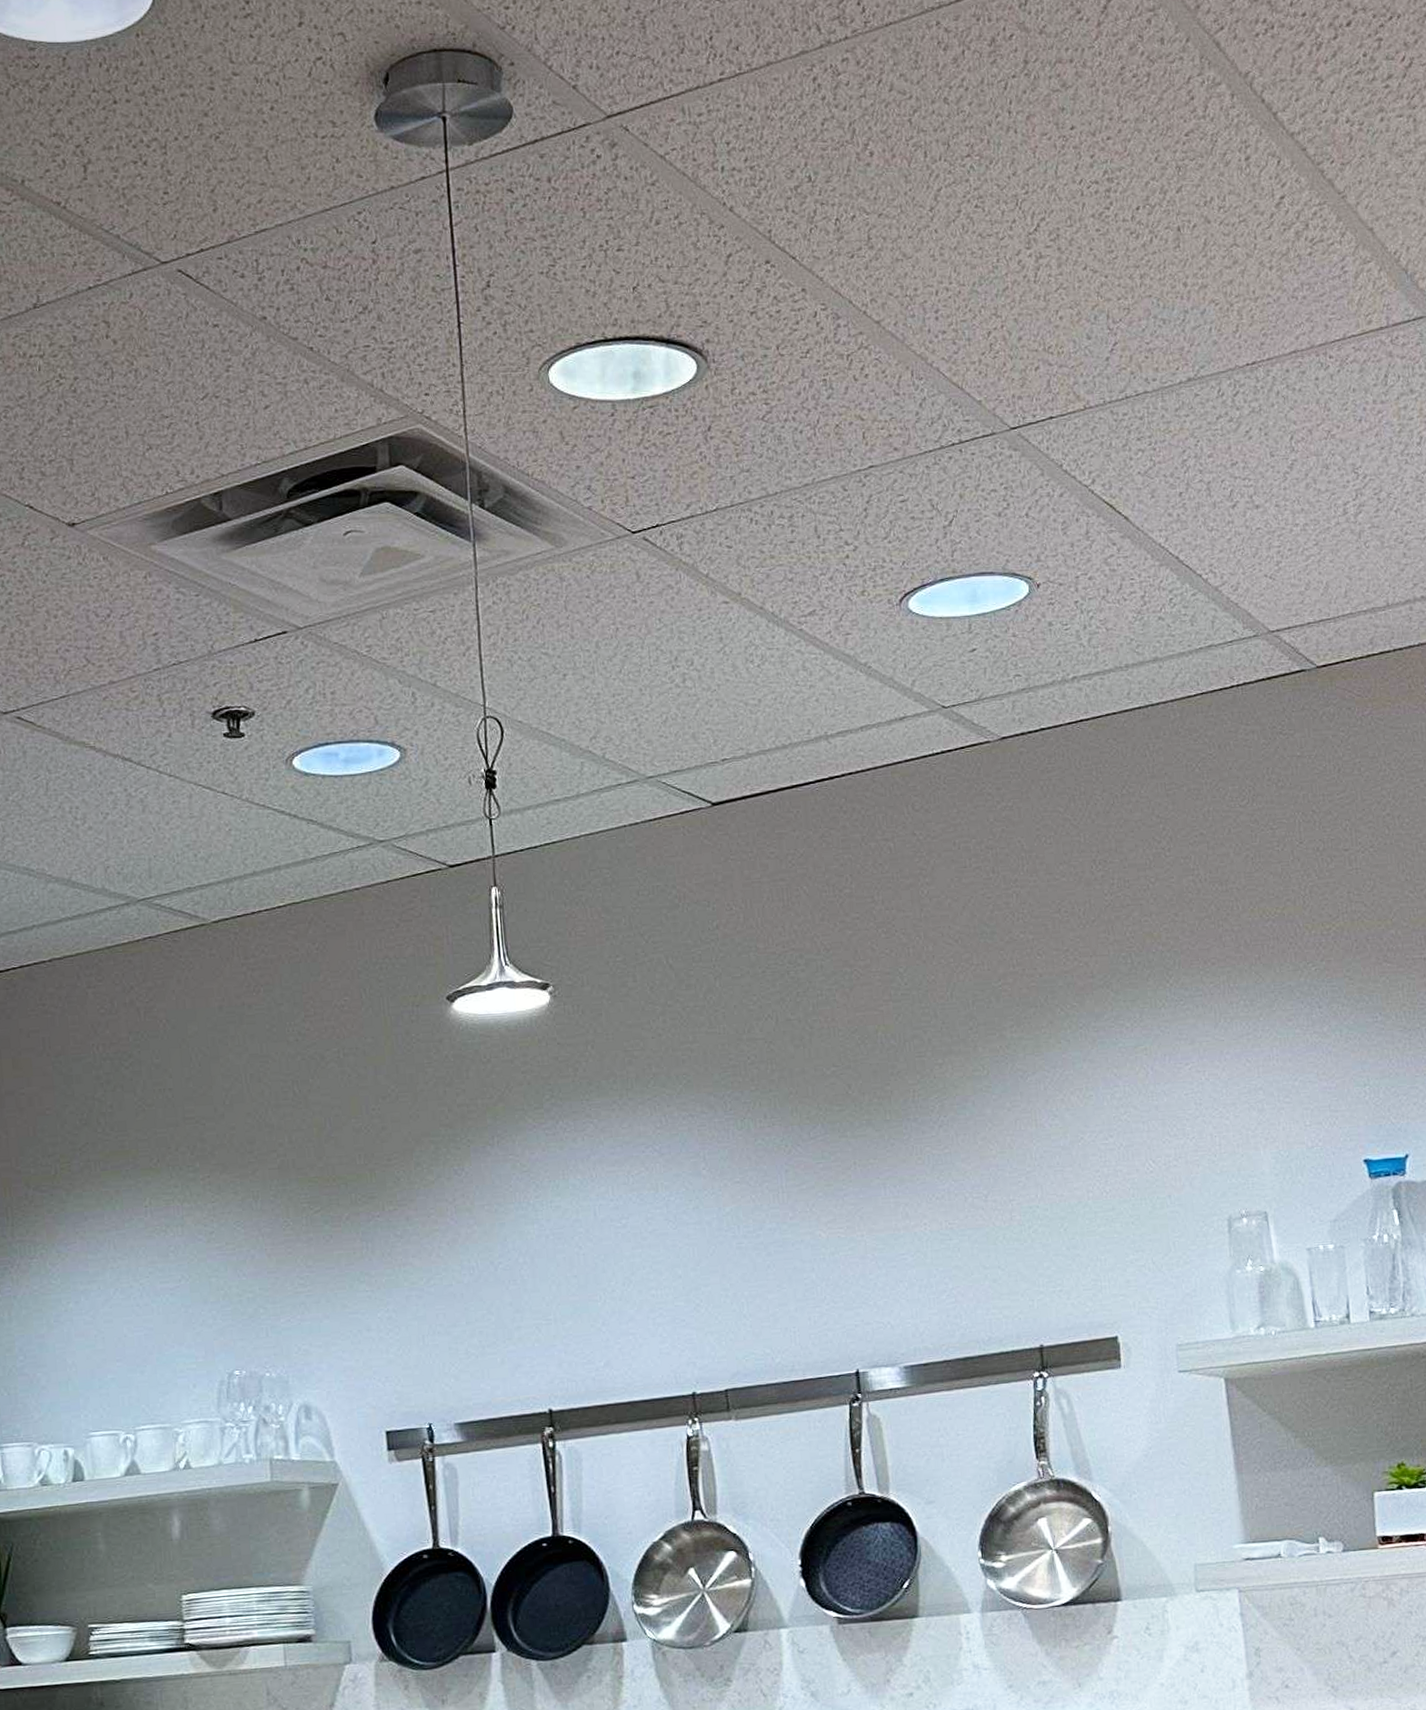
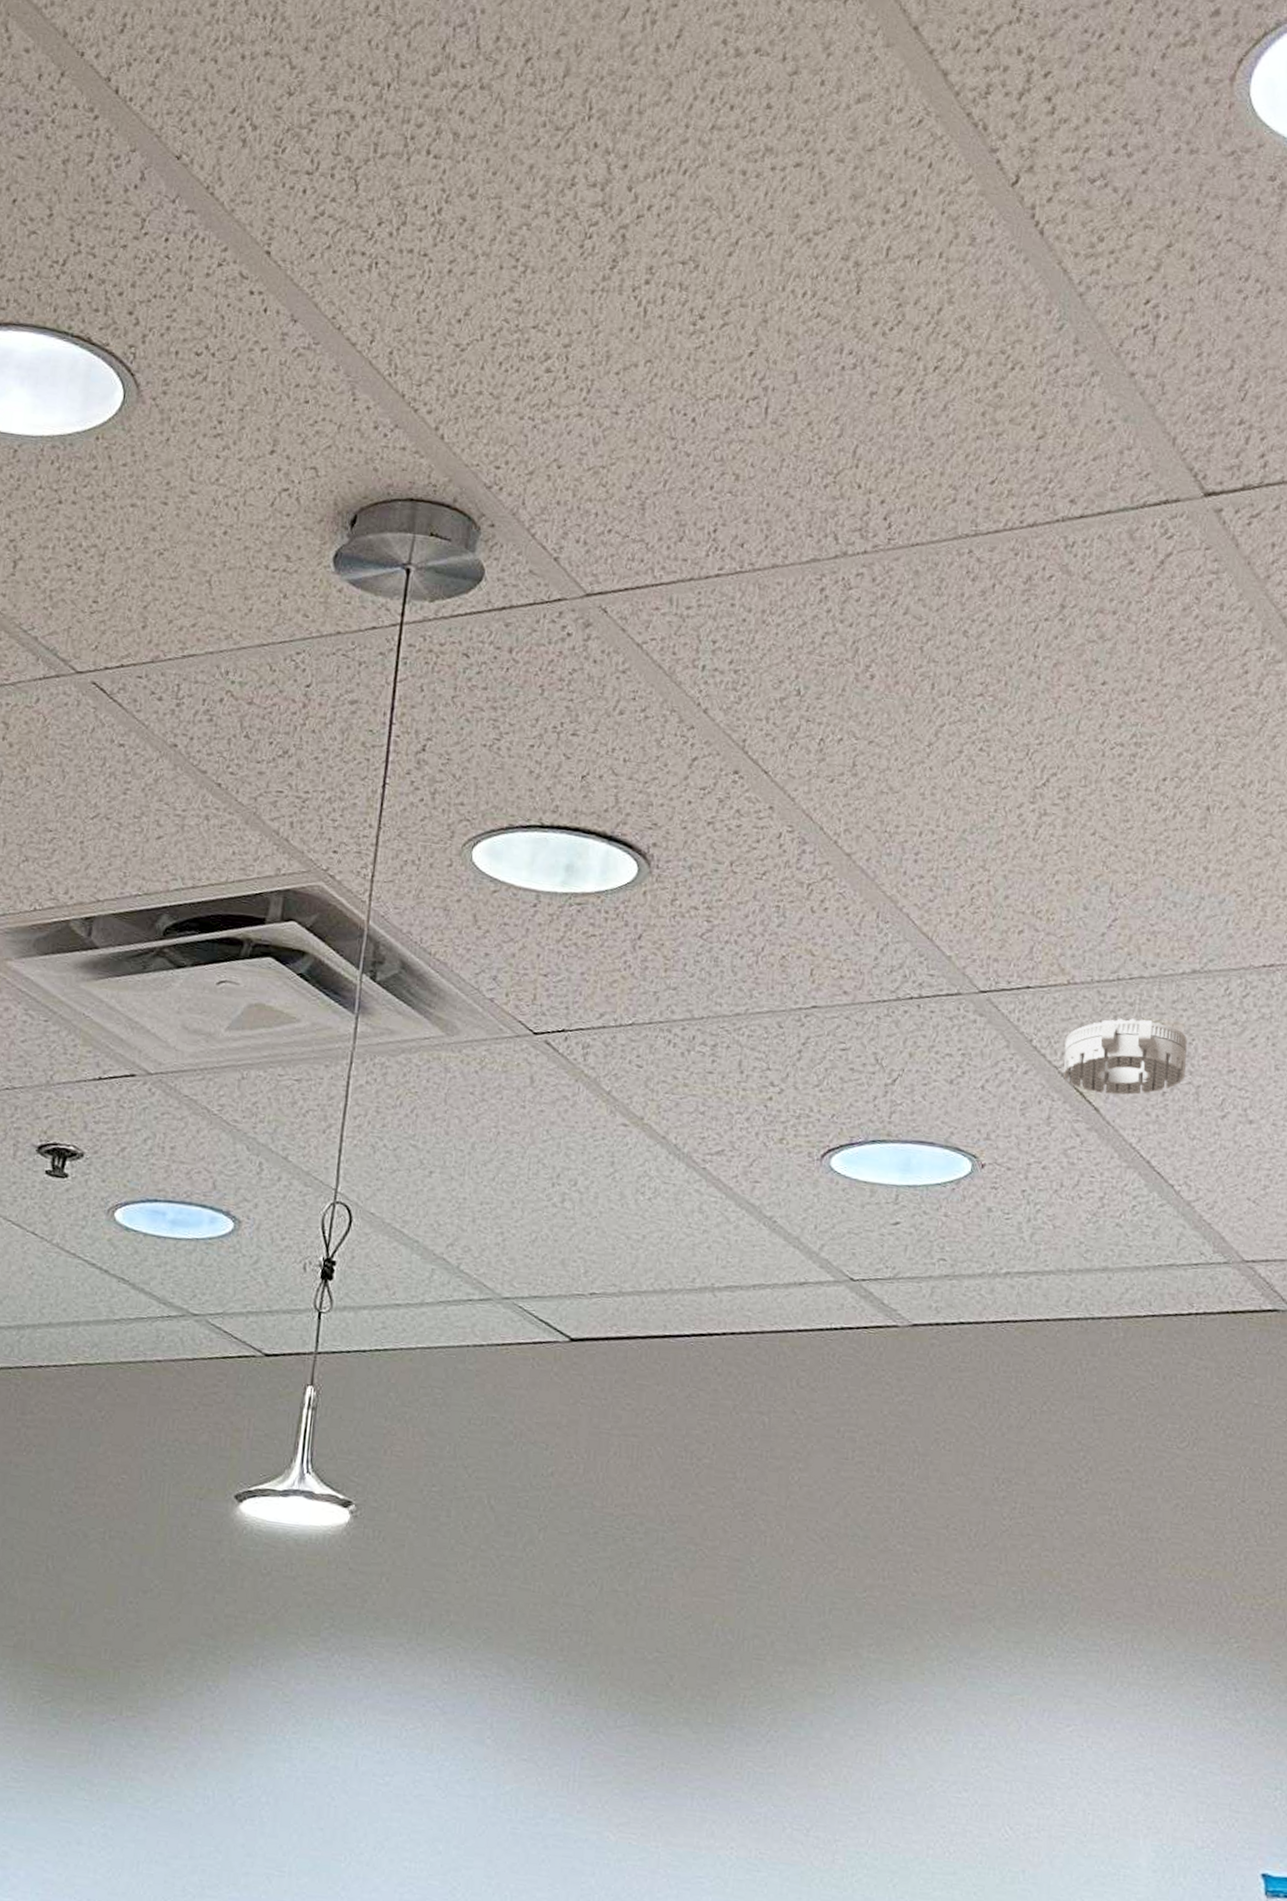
smoke detector: none [1090,429,1196,503] -> present [1063,1018,1187,1095]

